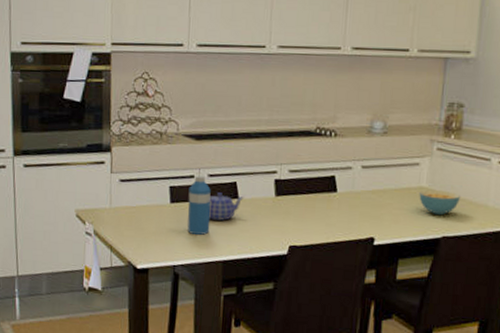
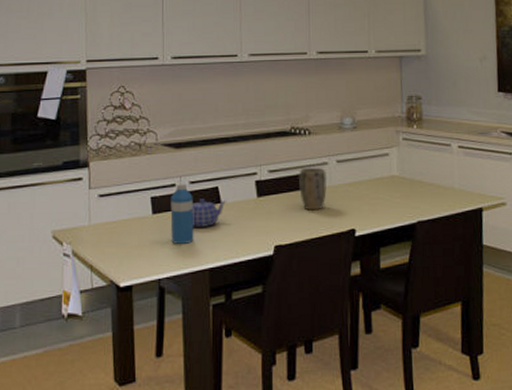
plant pot: none [319,170,350,215] -> present [299,167,328,211]
cereal bowl: present [419,190,460,216] -> none [392,178,429,202]

